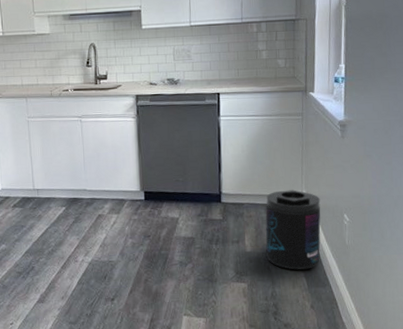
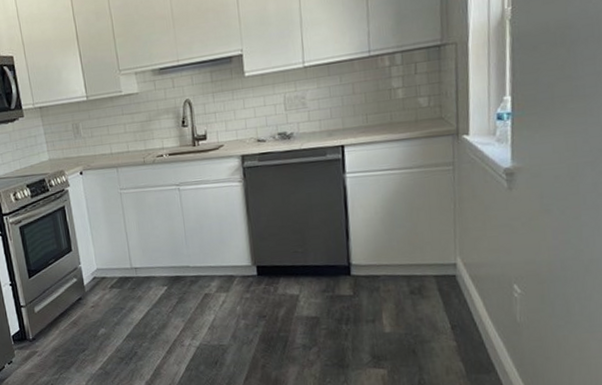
supplement container: present [265,190,321,270] -> none [407,257,482,354]

